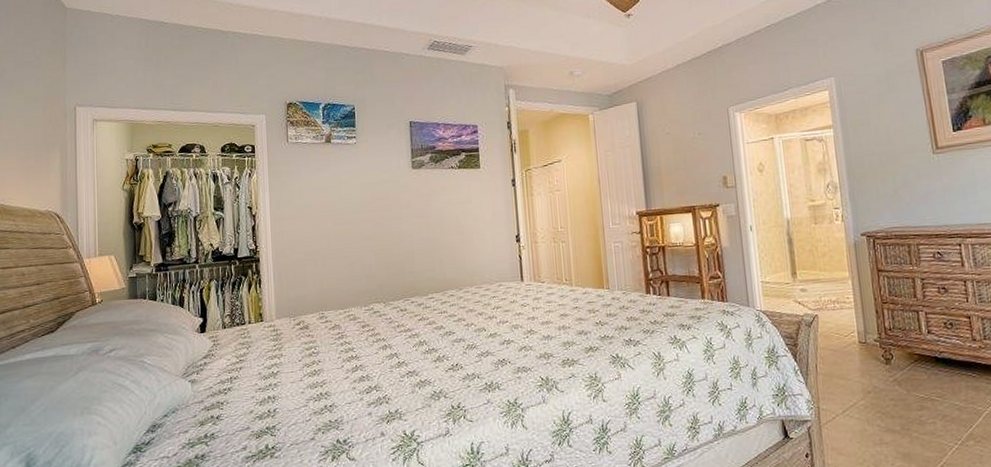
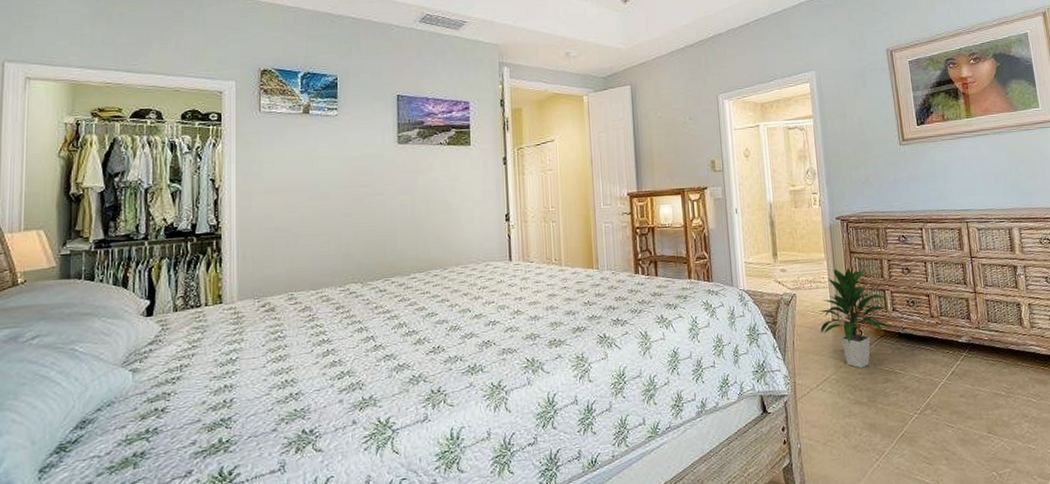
indoor plant: none [843,287,931,394] -> present [818,267,895,369]

